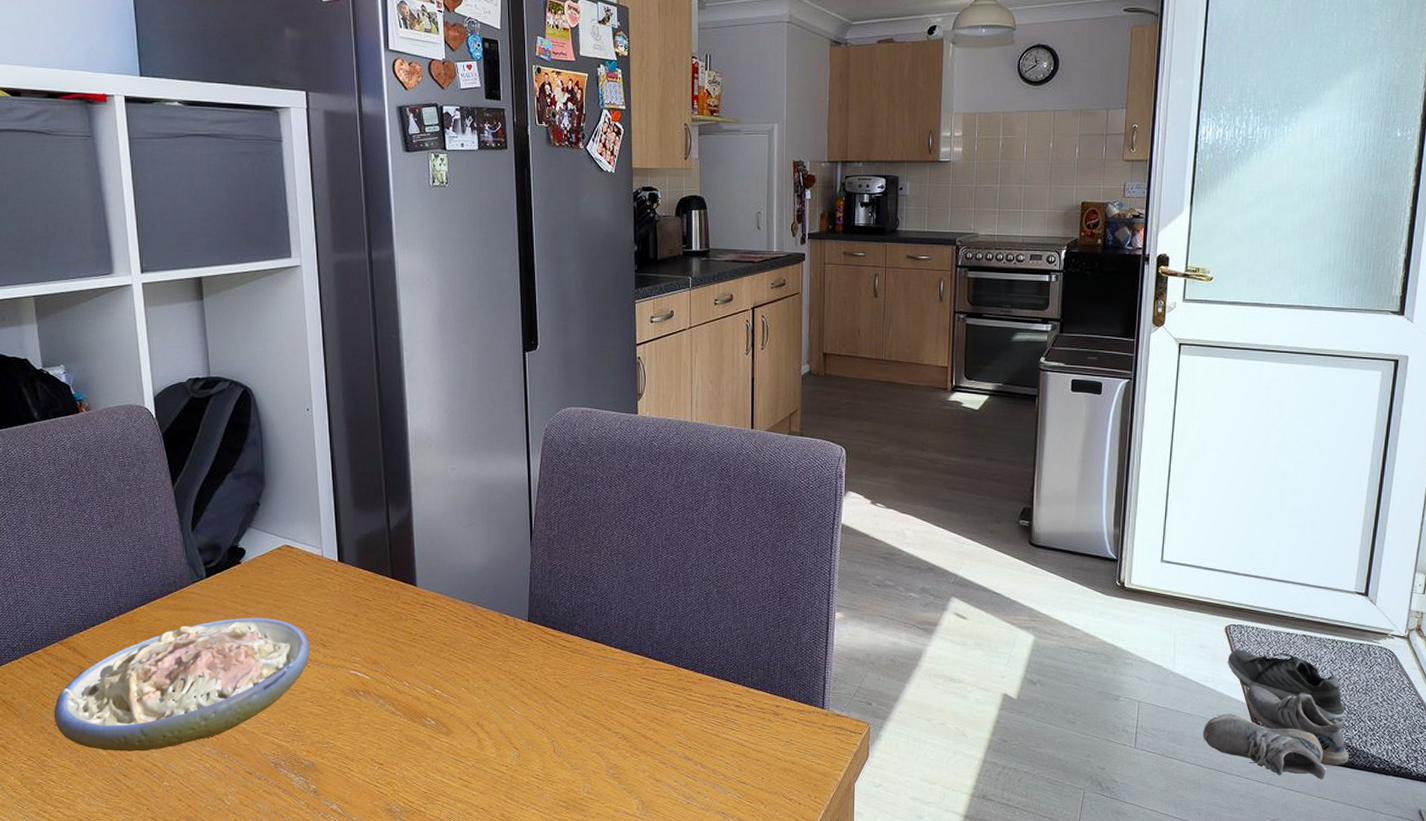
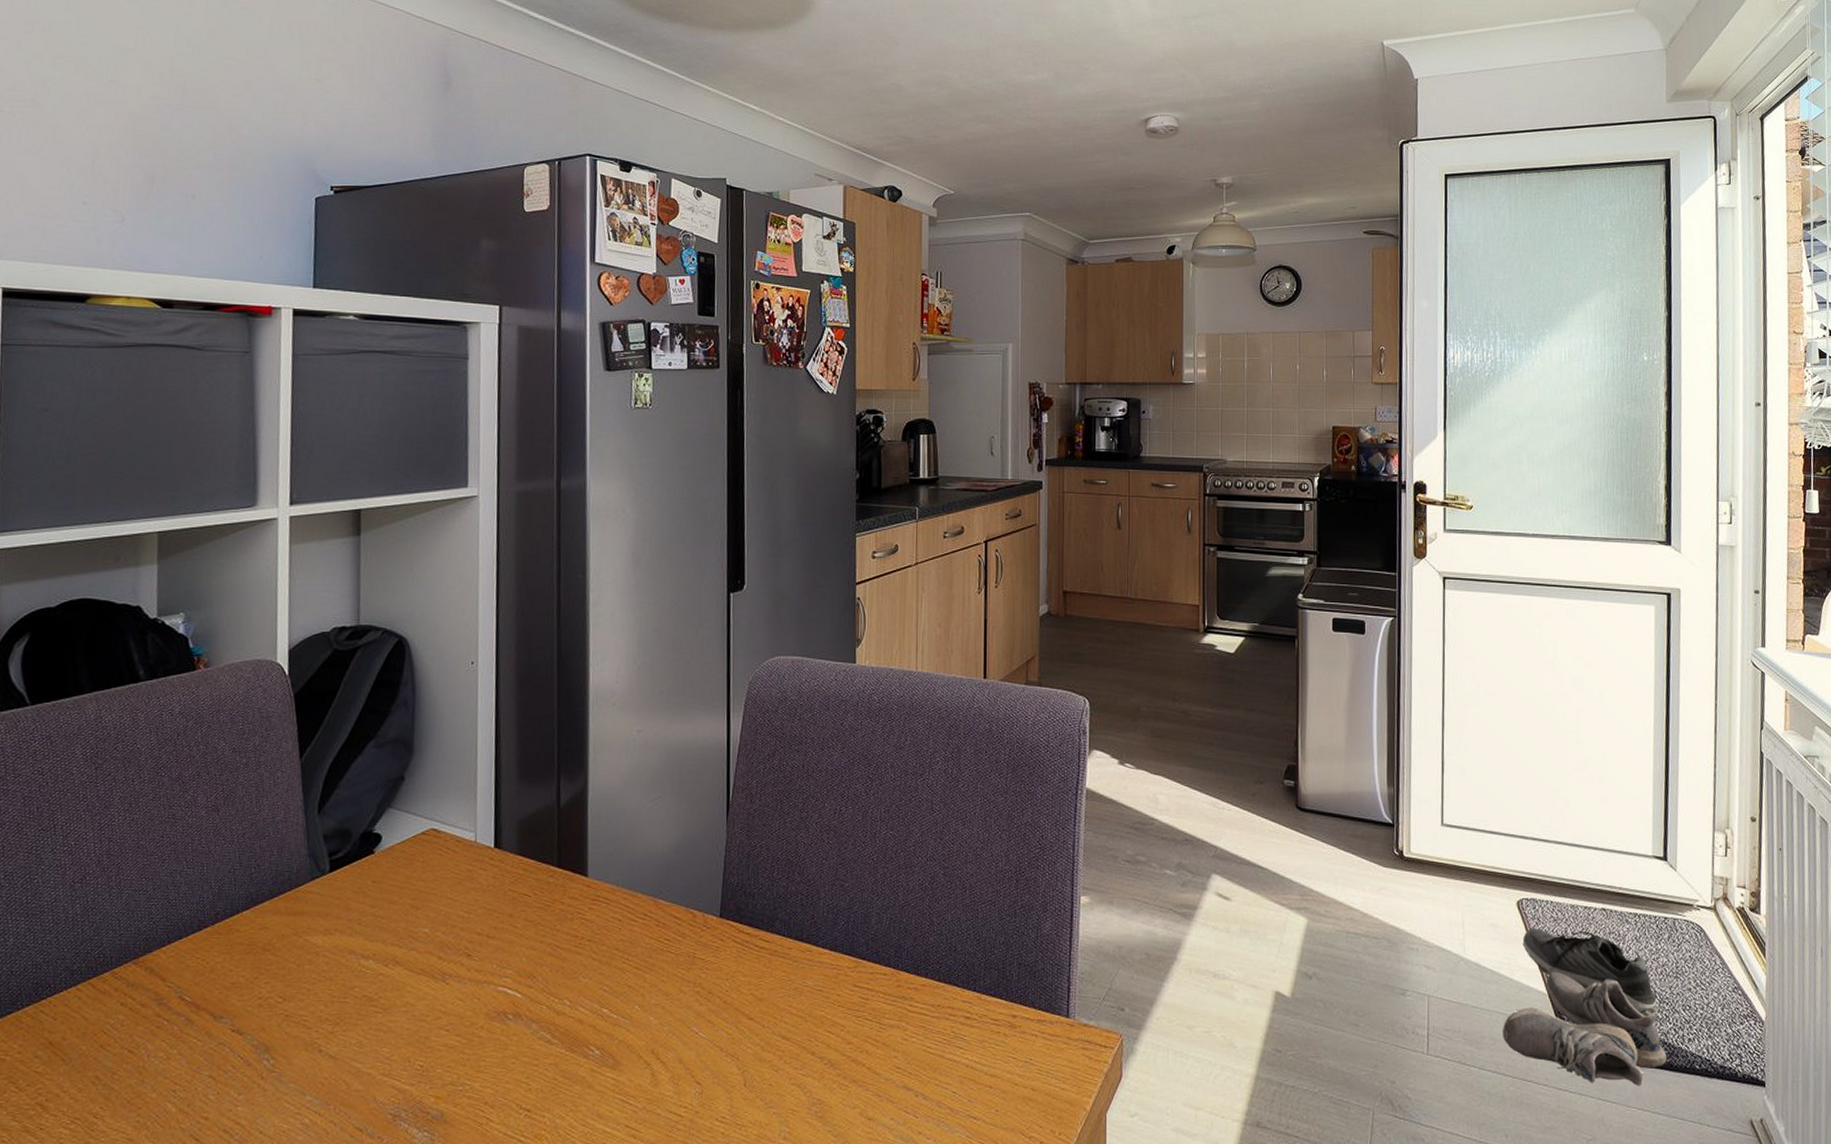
soup: present [53,618,310,752] -> none [113,922,452,1107]

